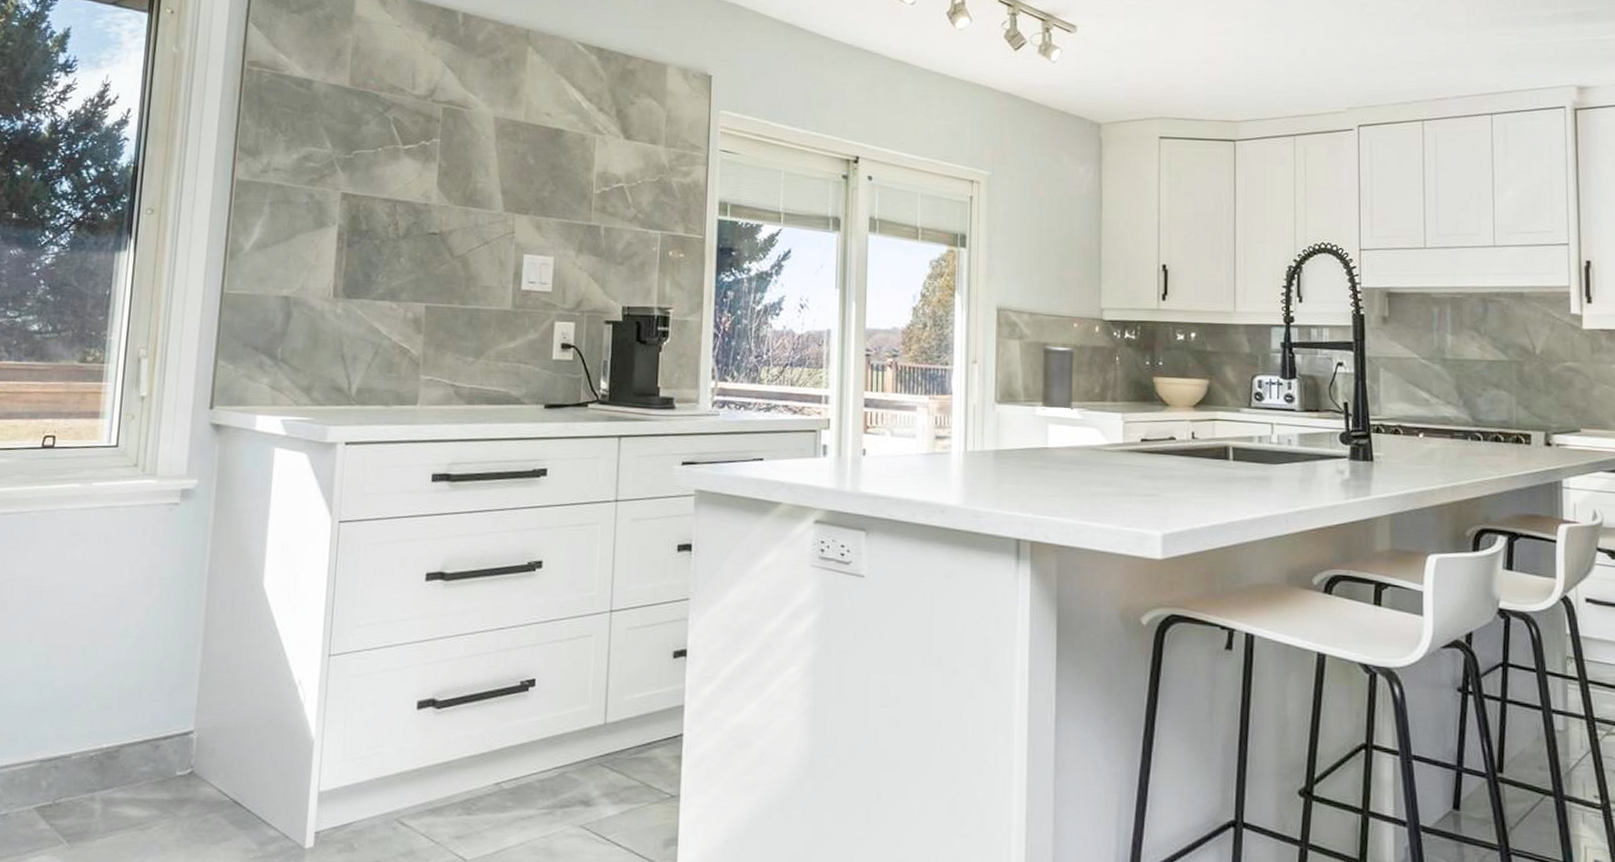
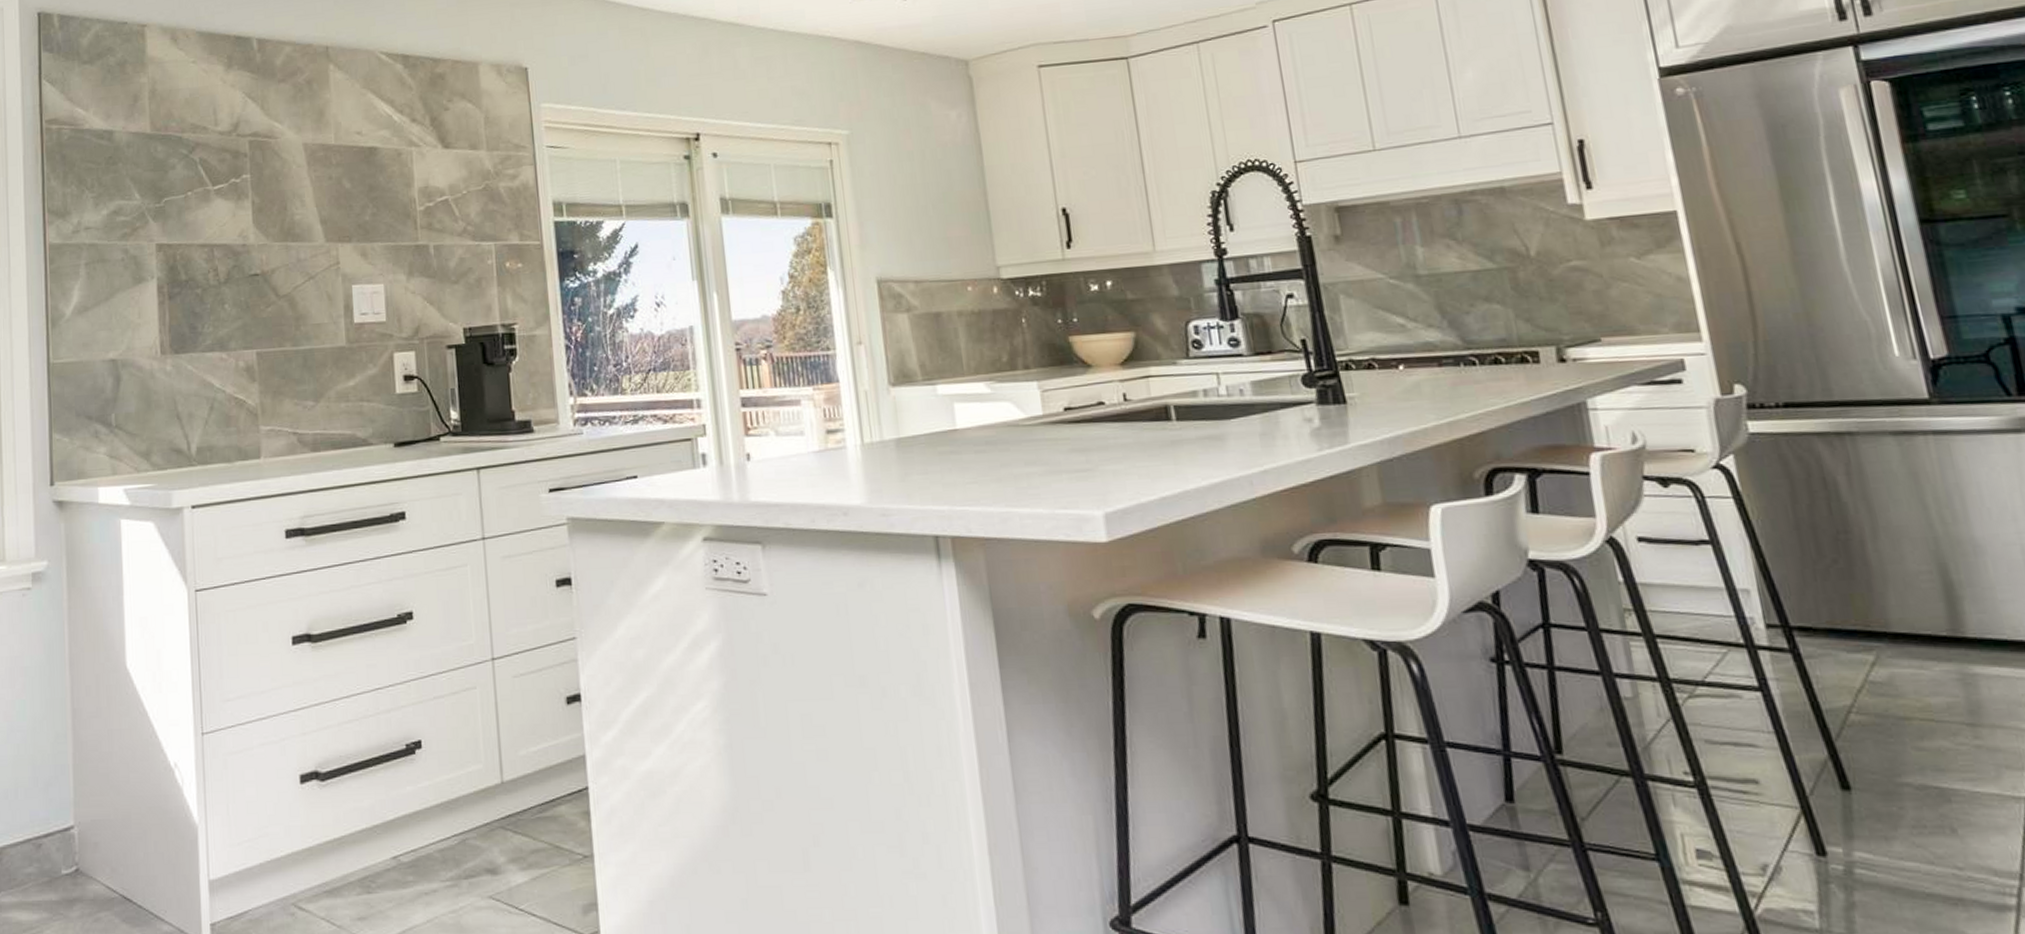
canister: present [1040,346,1074,410] -> none [935,315,980,386]

